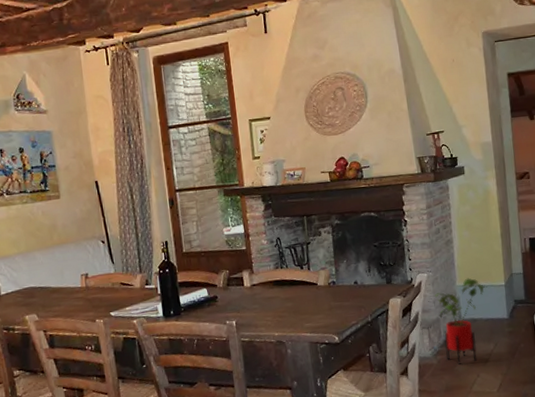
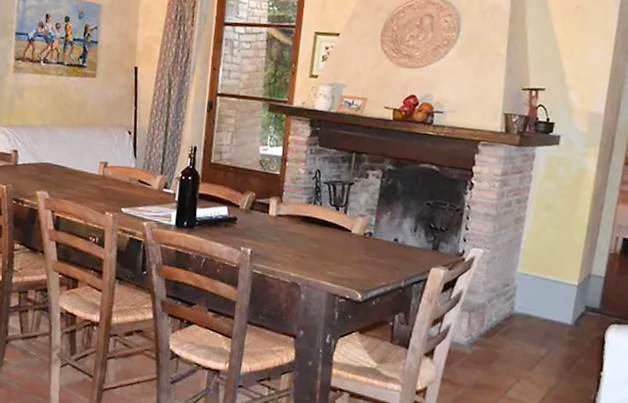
house plant: present [434,278,487,365] -> none [483,266,555,364]

